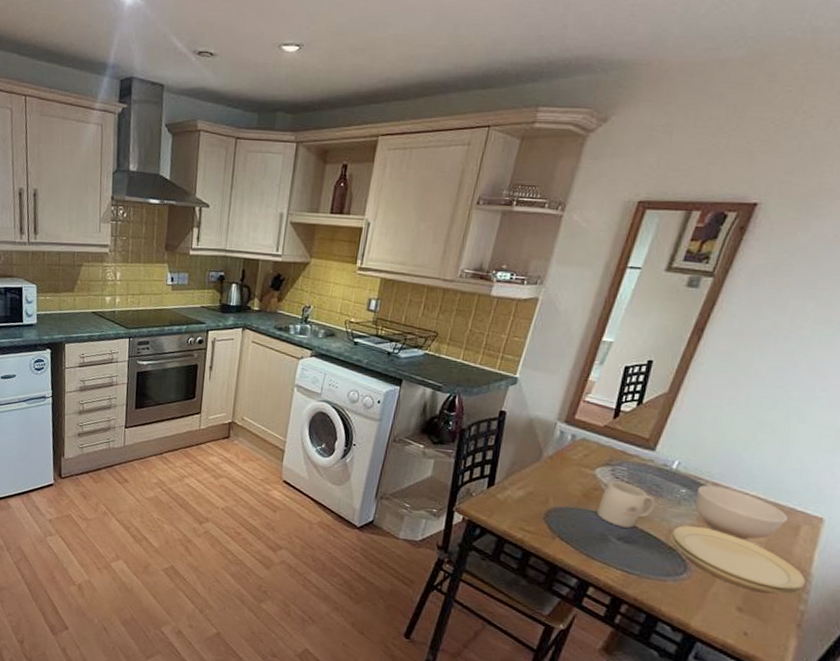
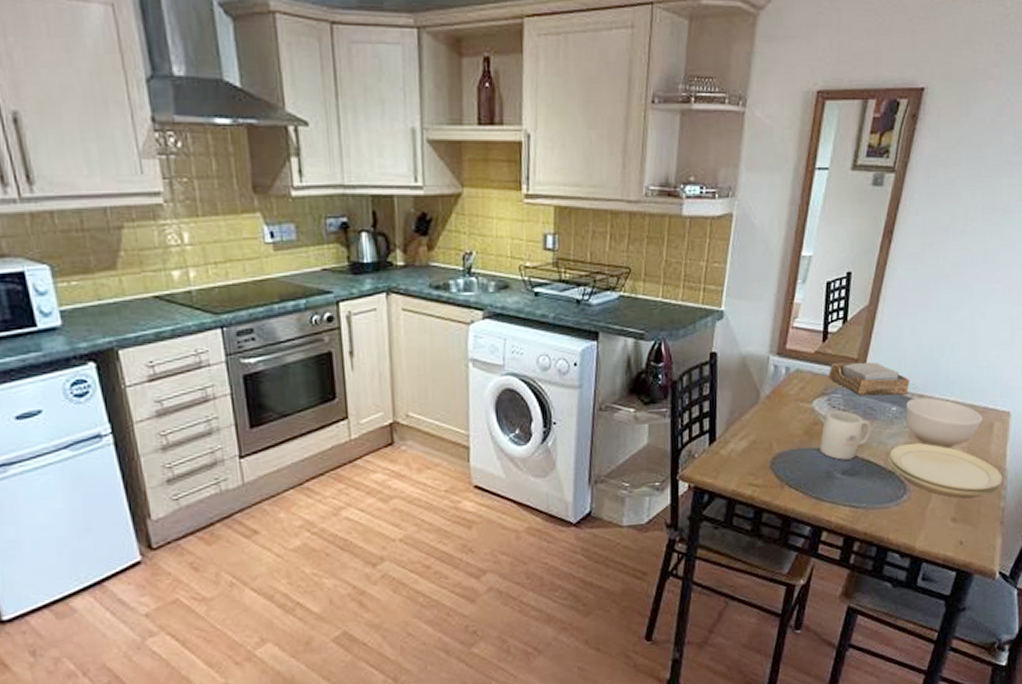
napkin holder: none [615,439,706,481] -> present [829,362,910,397]

